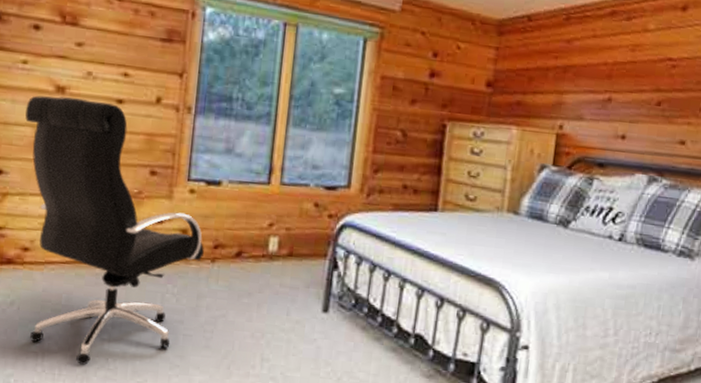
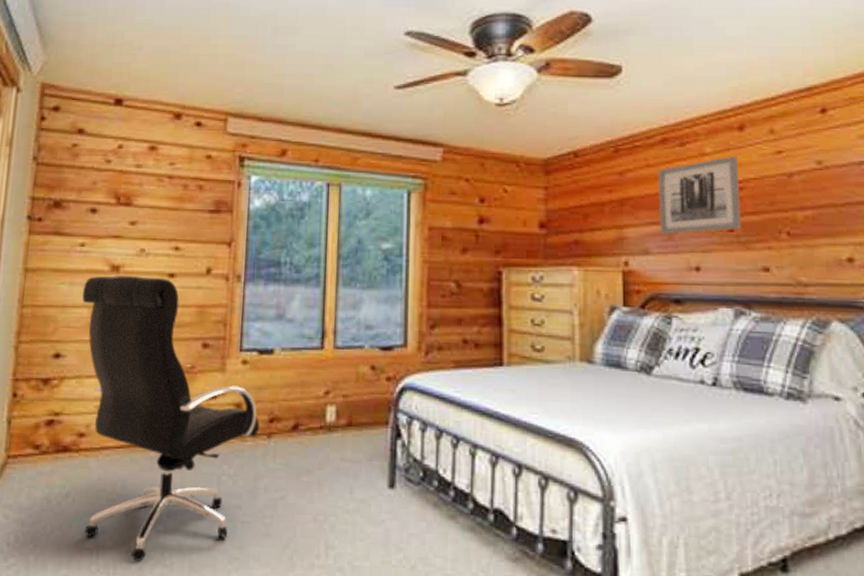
wall art: none [595,34,676,104] -> present [657,156,742,235]

